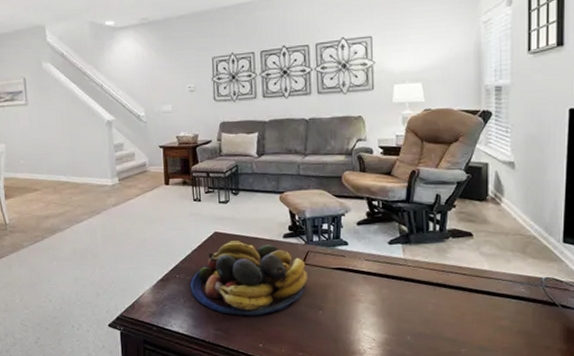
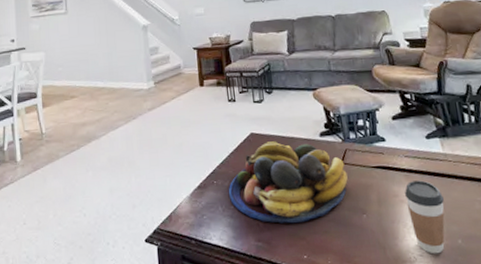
coffee cup: none [362,282,398,348] -> present [405,180,445,254]

